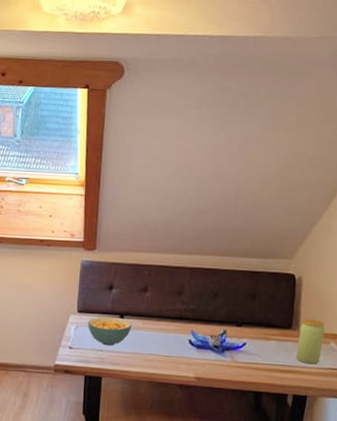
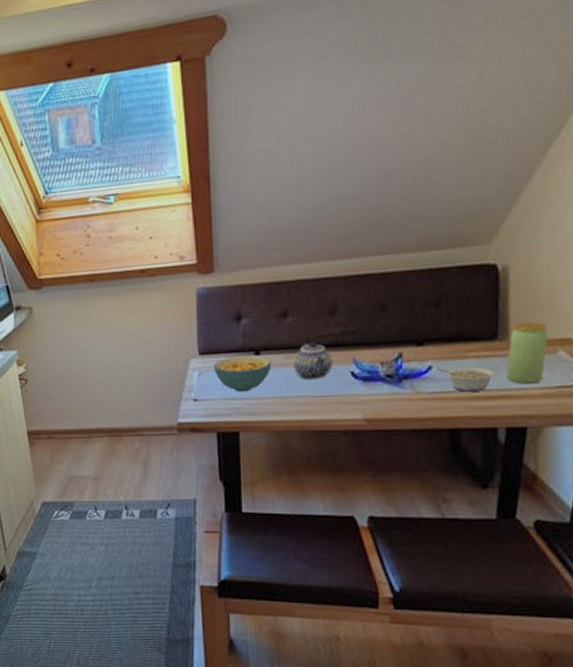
teapot: none [147,313,177,343] -> present [293,342,333,380]
legume: none [250,345,290,366] -> present [438,366,497,392]

